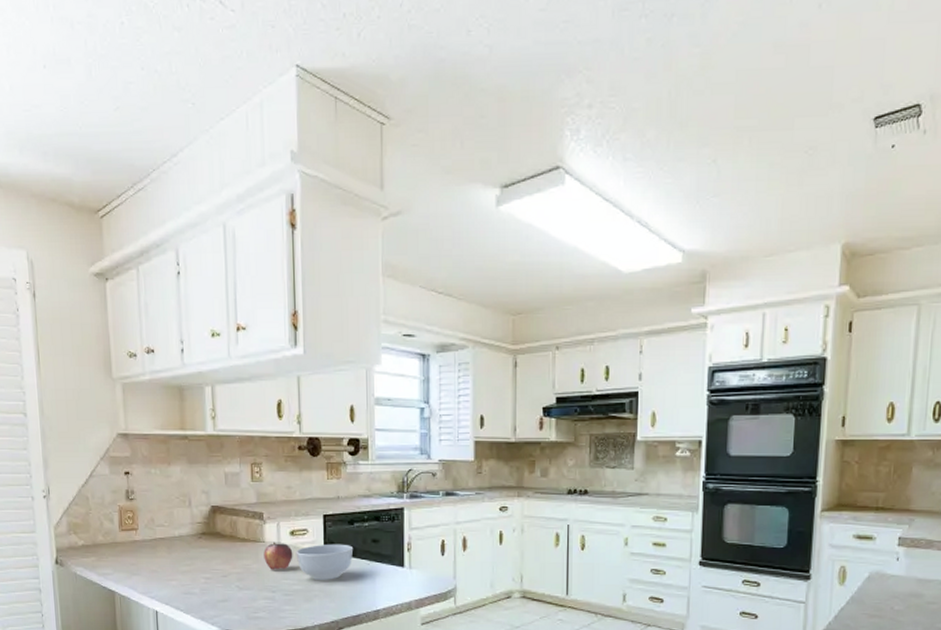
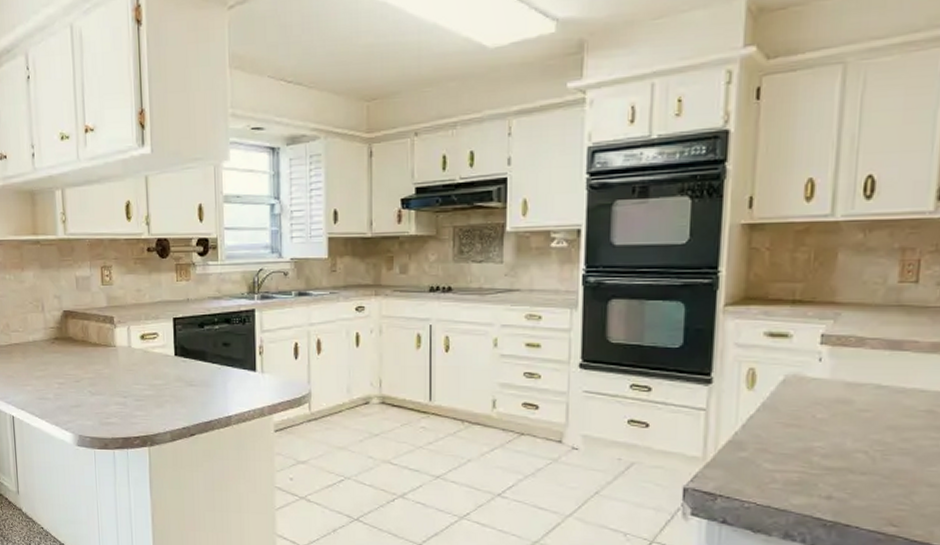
fruit: present [263,542,293,570] -> none [115,346,144,375]
bowl: present [296,543,354,580] -> none [146,347,204,385]

